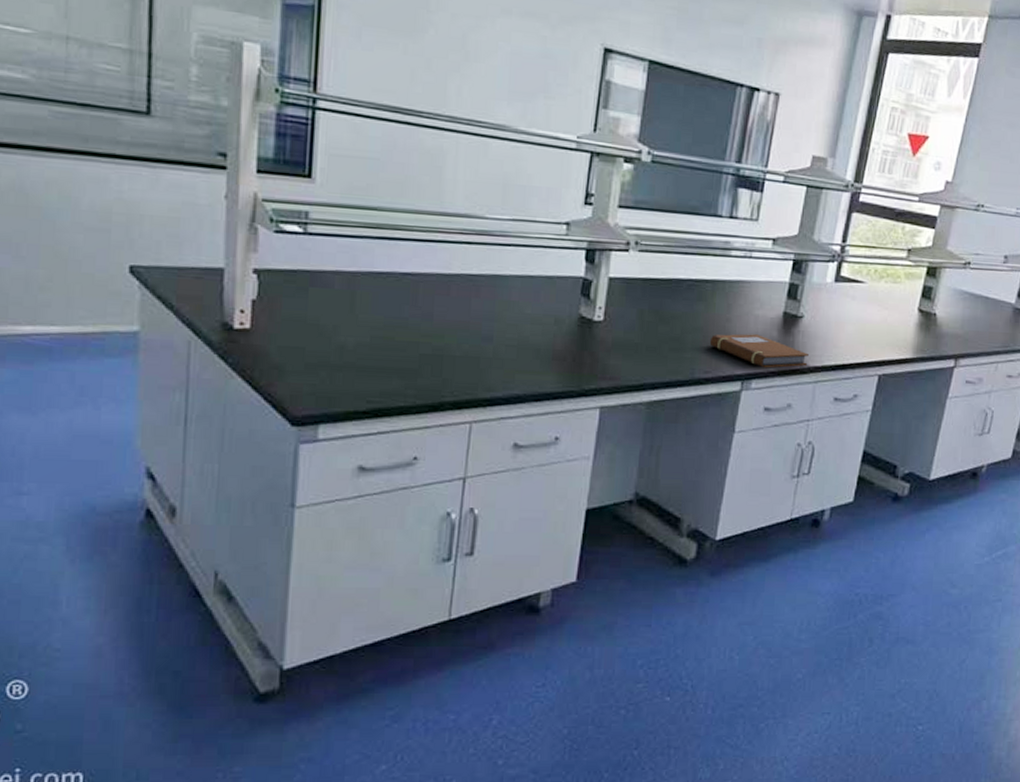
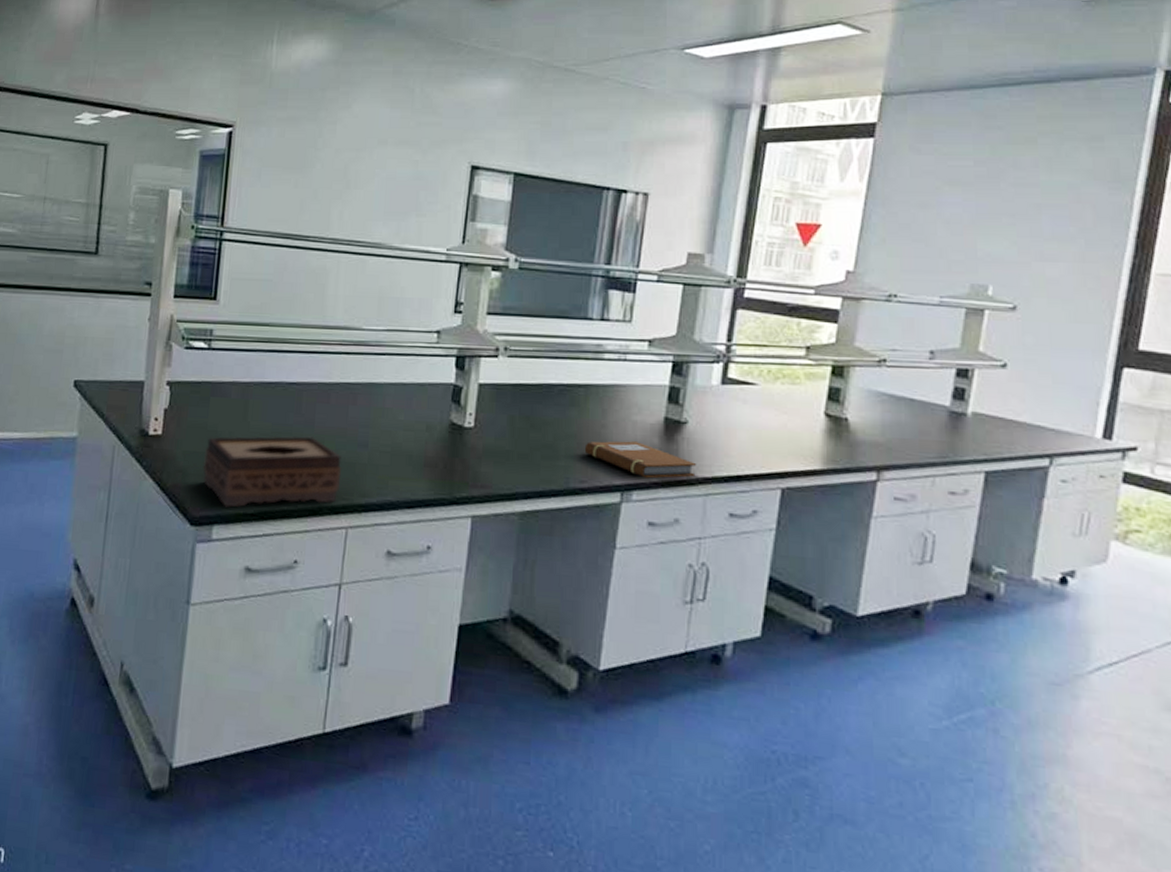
tissue box: none [303,329,465,406] -> present [202,436,342,508]

